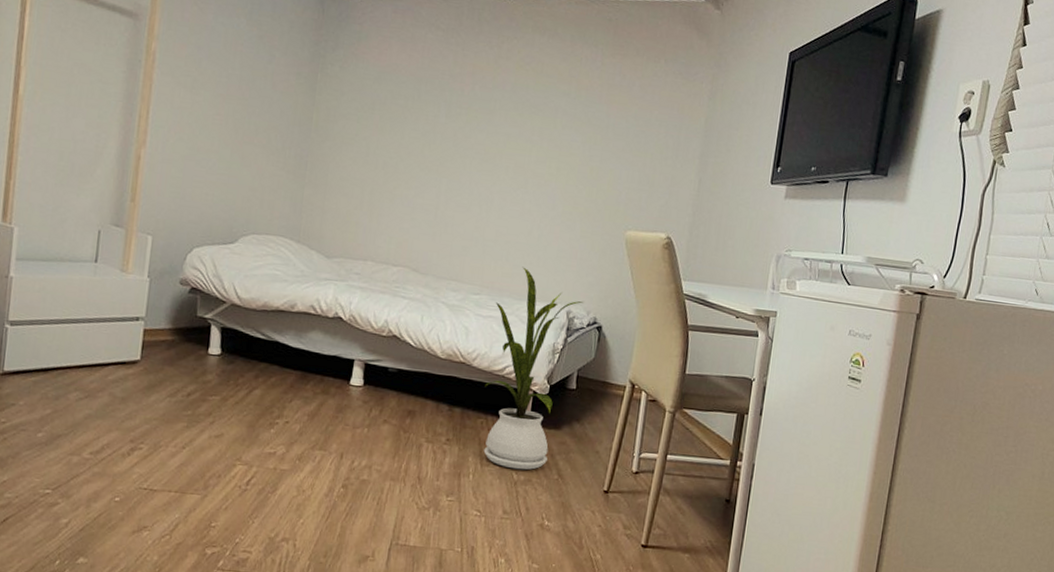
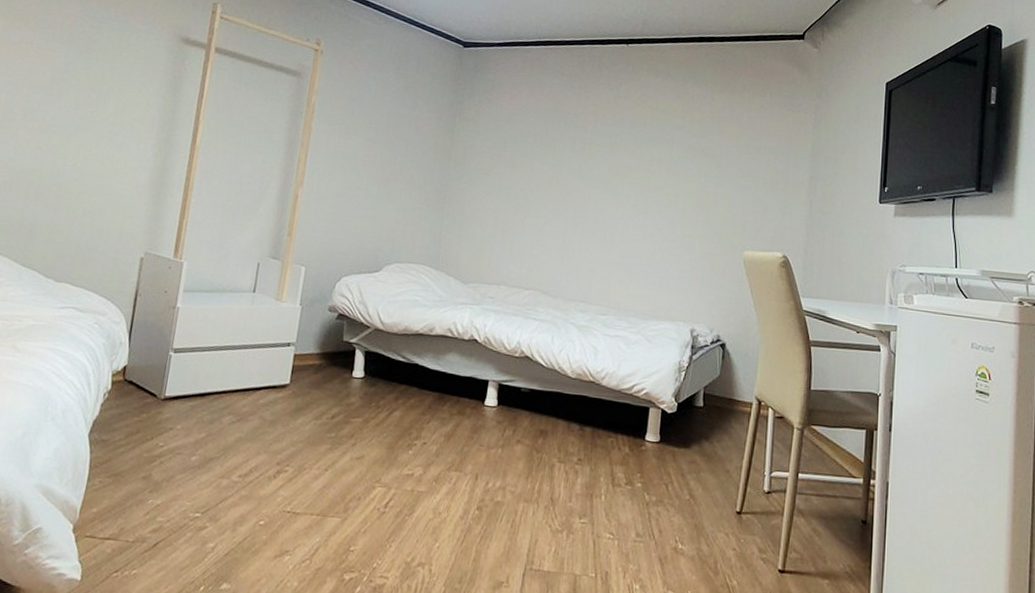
house plant: present [483,266,584,470] -> none [614,287,706,491]

